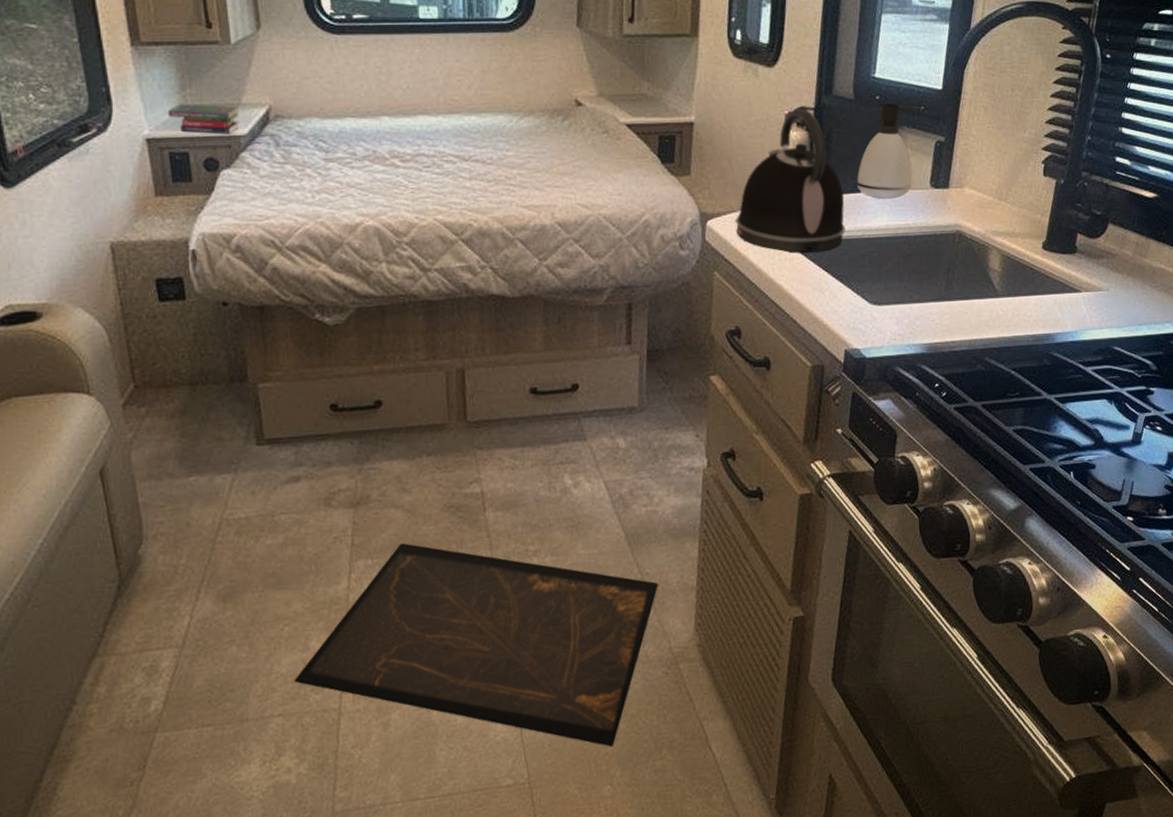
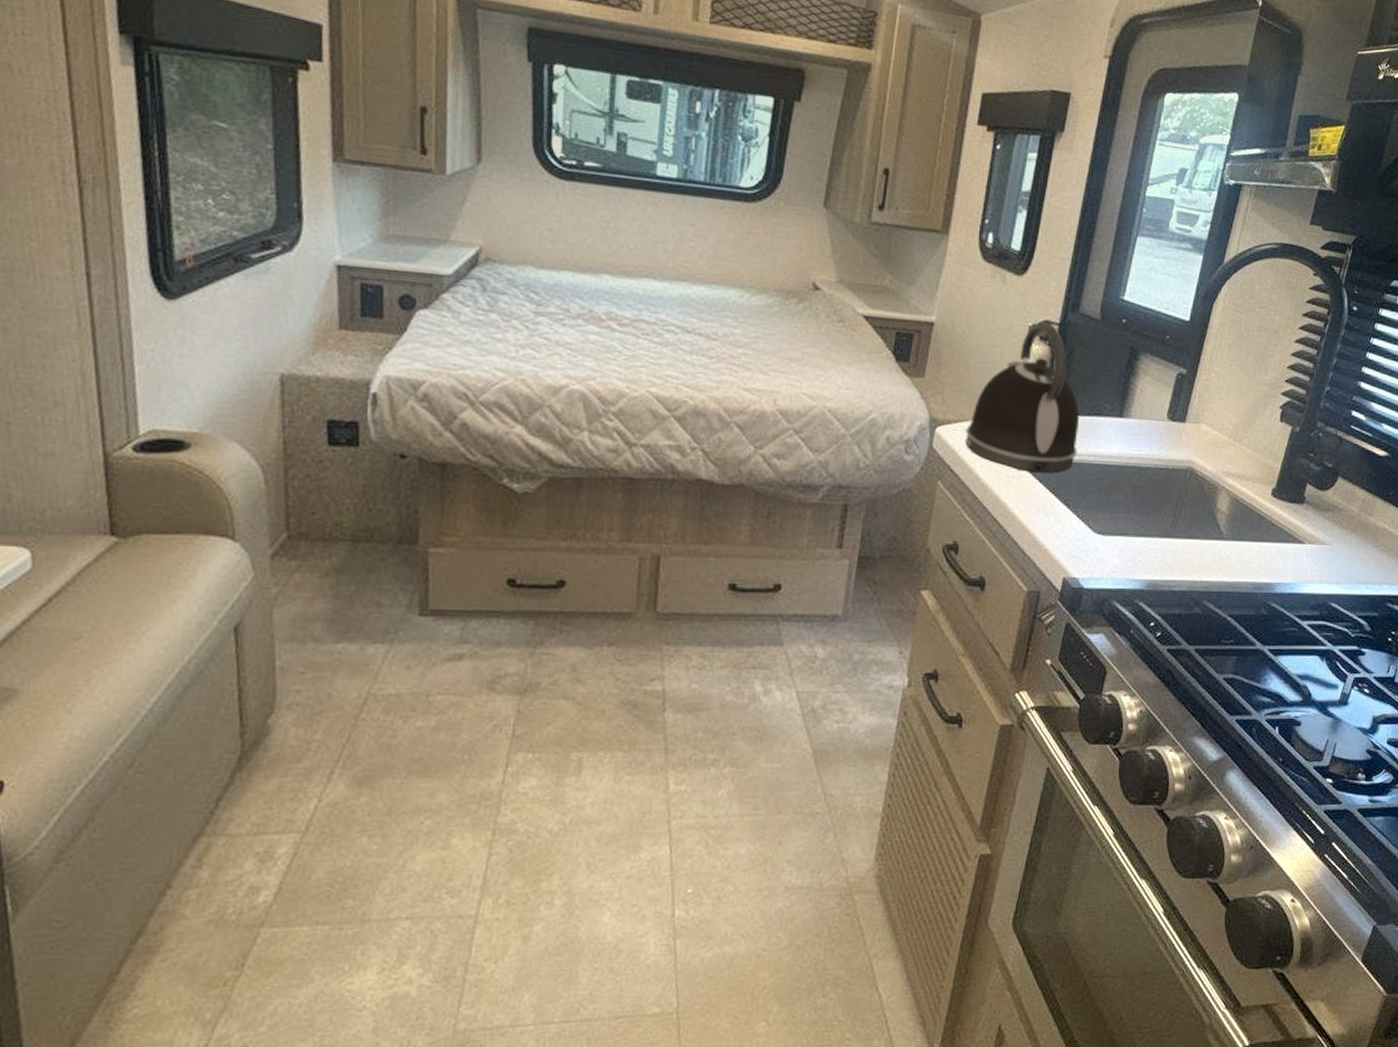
books: present [167,104,239,135] -> none [364,232,446,272]
doormat: present [294,543,658,747] -> none [428,738,842,979]
soap dispenser: present [856,102,919,200] -> none [1093,327,1164,428]

